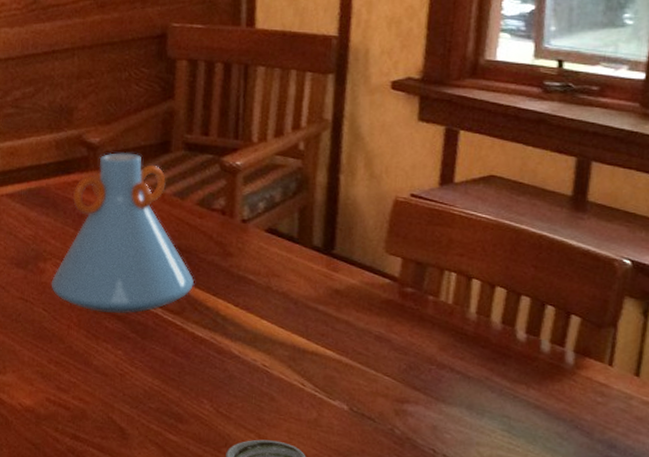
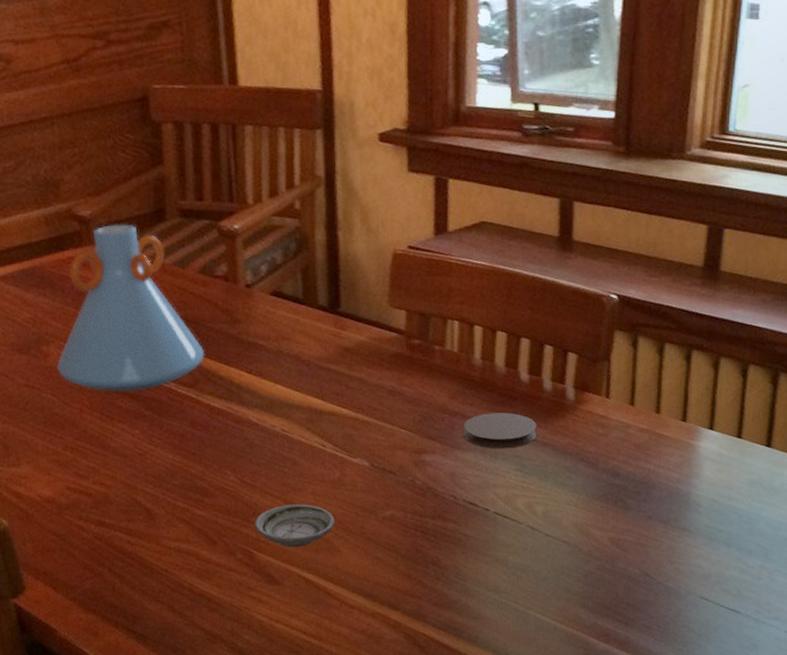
coaster: none [450,369,531,408] -> present [463,412,537,449]

